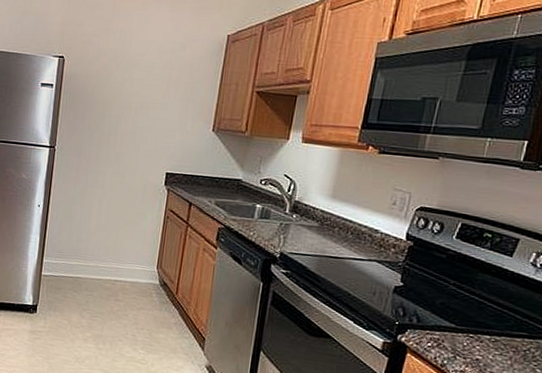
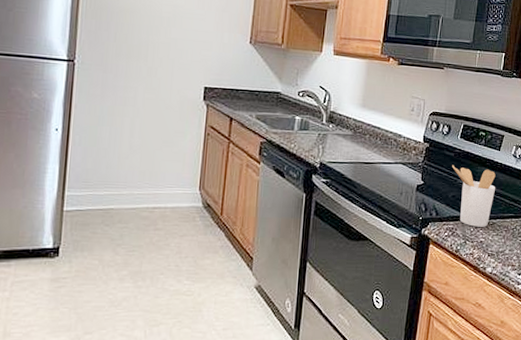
utensil holder: none [442,268,504,344] -> present [452,165,496,227]

